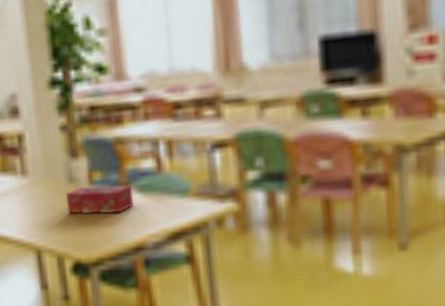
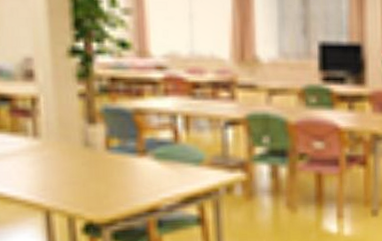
tissue box: present [65,185,134,214] -> none [80,152,150,178]

